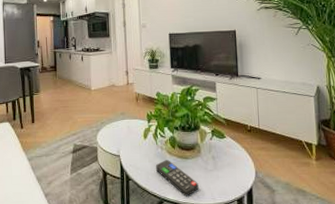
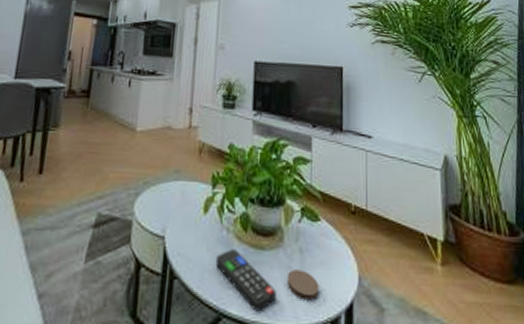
coaster: none [206,169,228,188] -> present [288,269,319,301]

